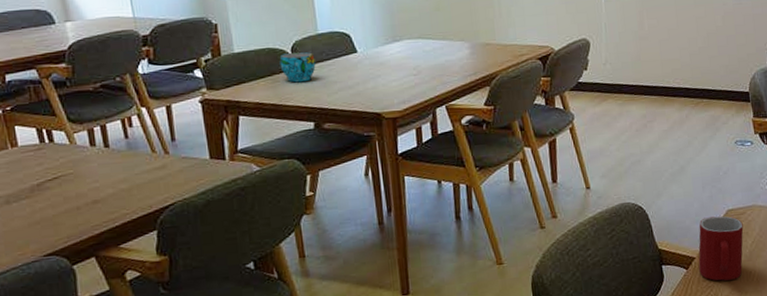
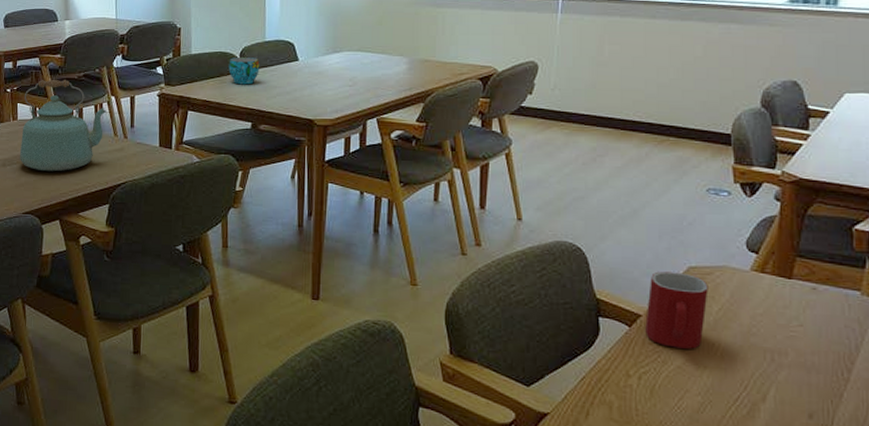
kettle: none [23,92,138,204] -> present [19,79,107,172]

